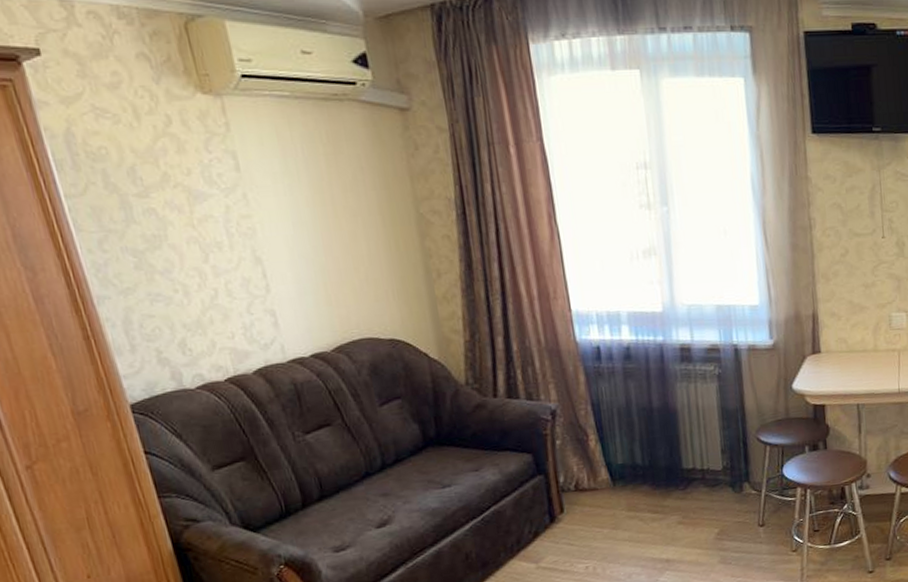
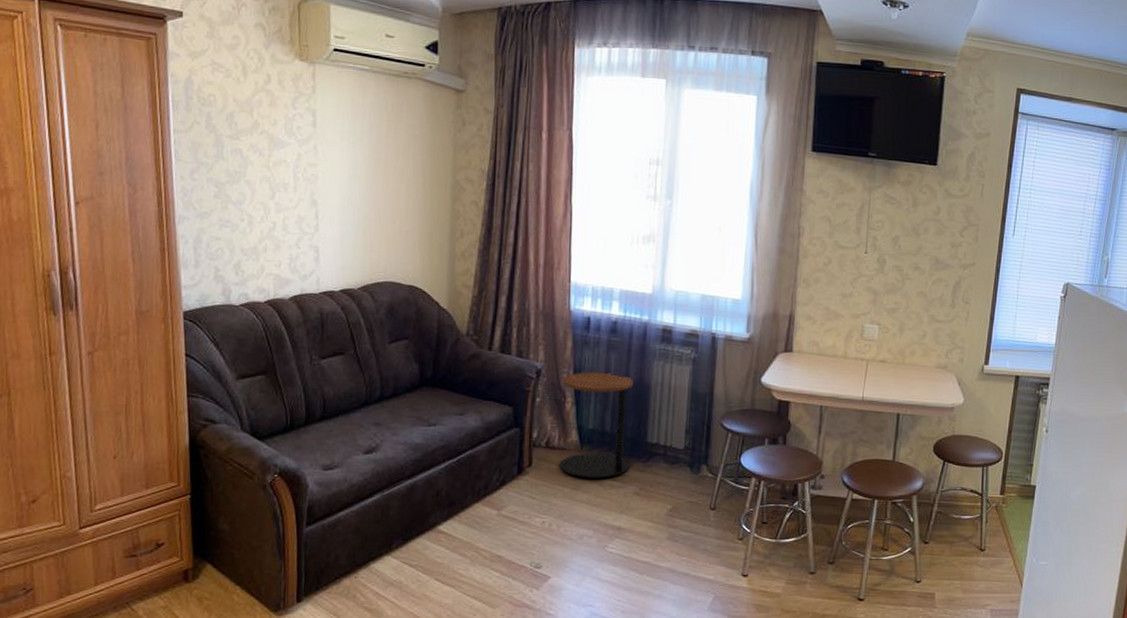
side table: none [581,401,669,517] -> present [559,372,634,479]

